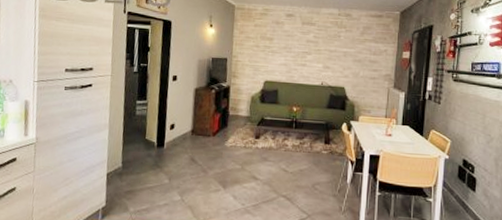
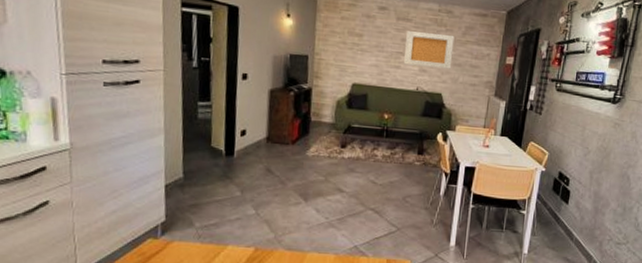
wall art: none [308,33,354,65] -> present [403,31,455,69]

